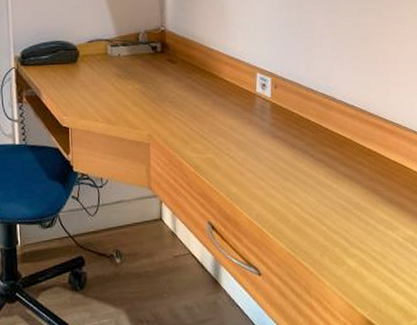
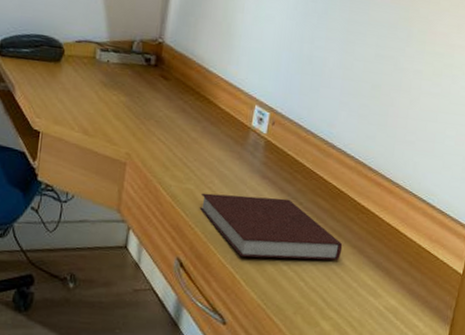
notebook: none [220,153,356,213] -> present [199,192,343,261]

